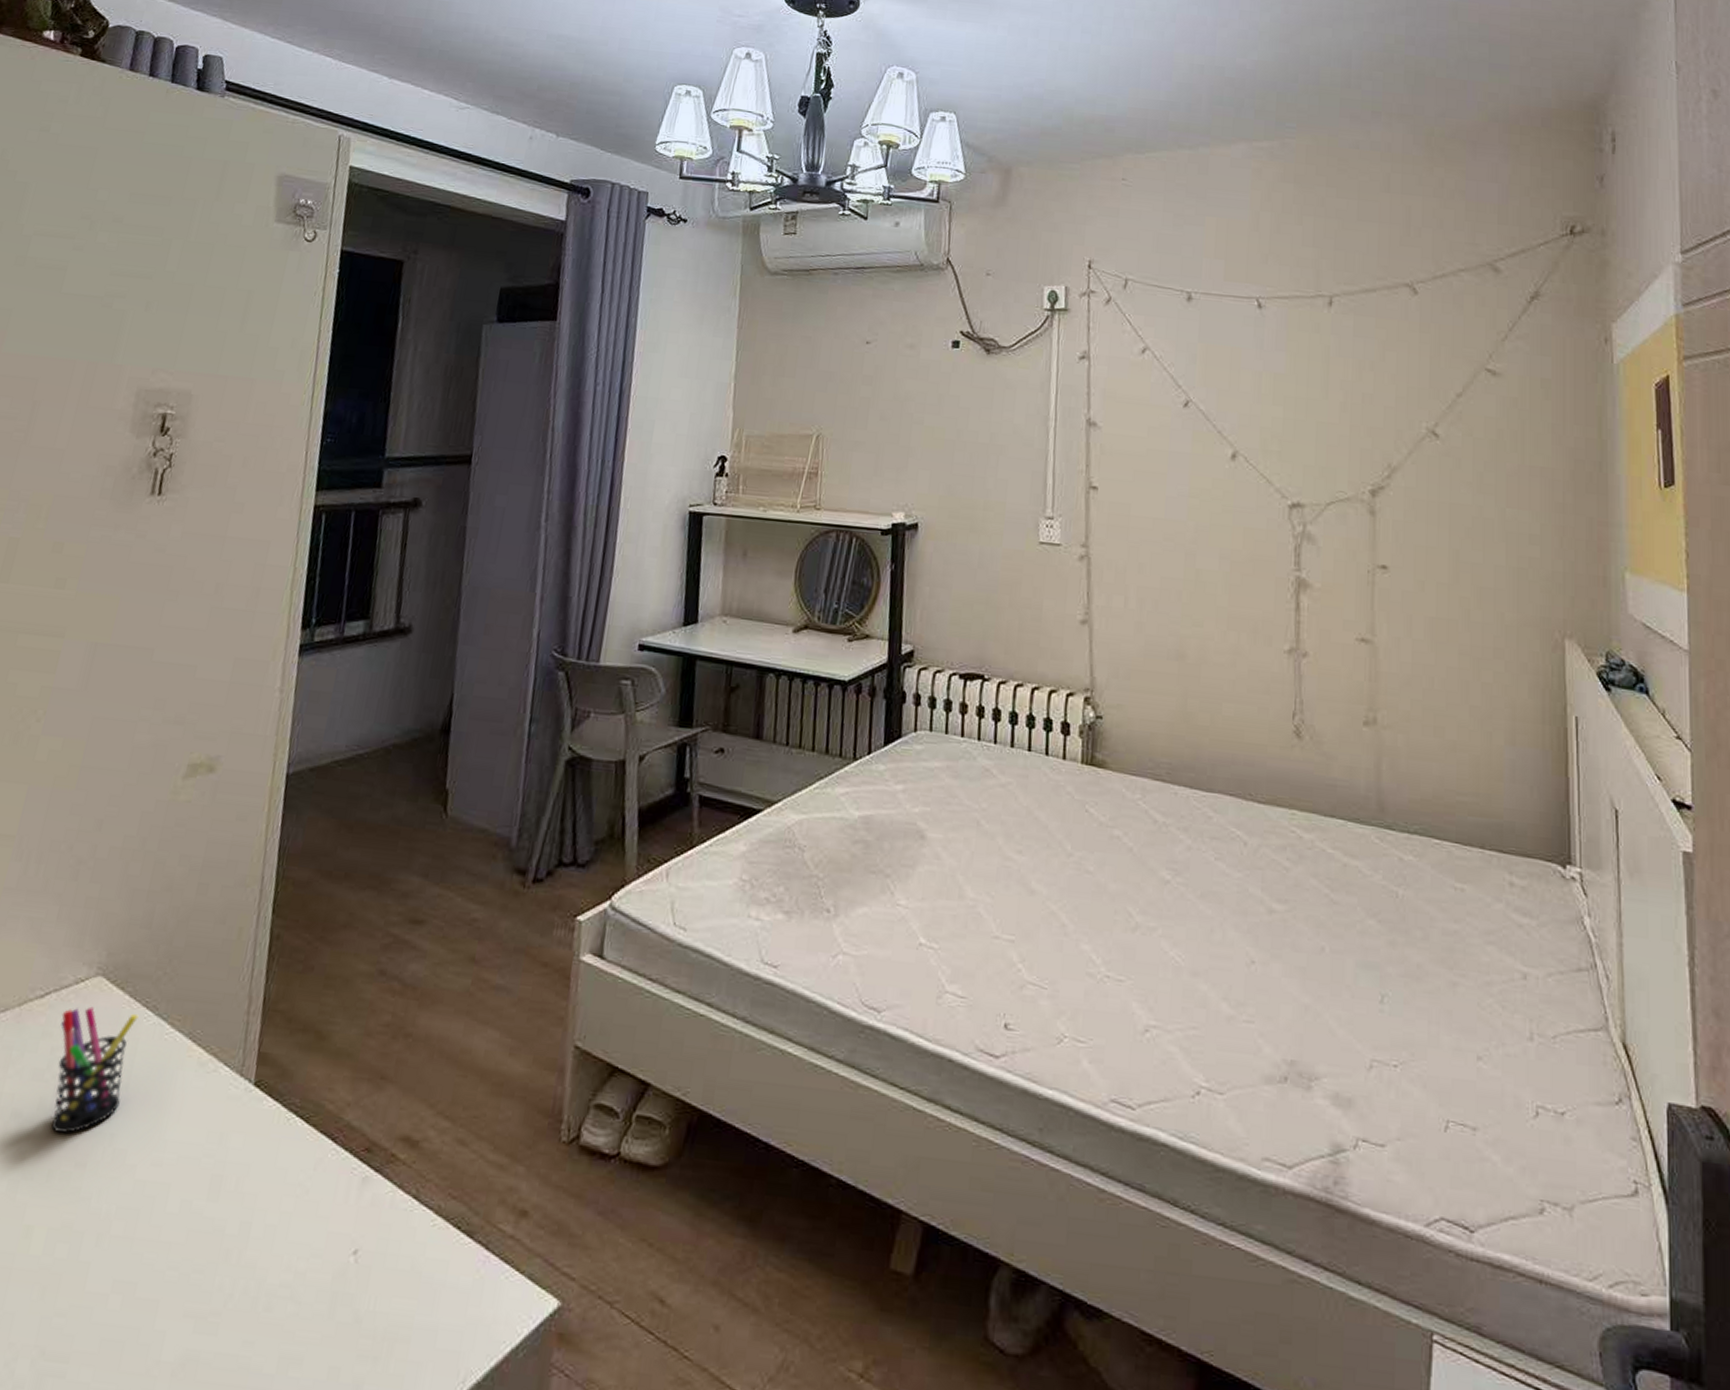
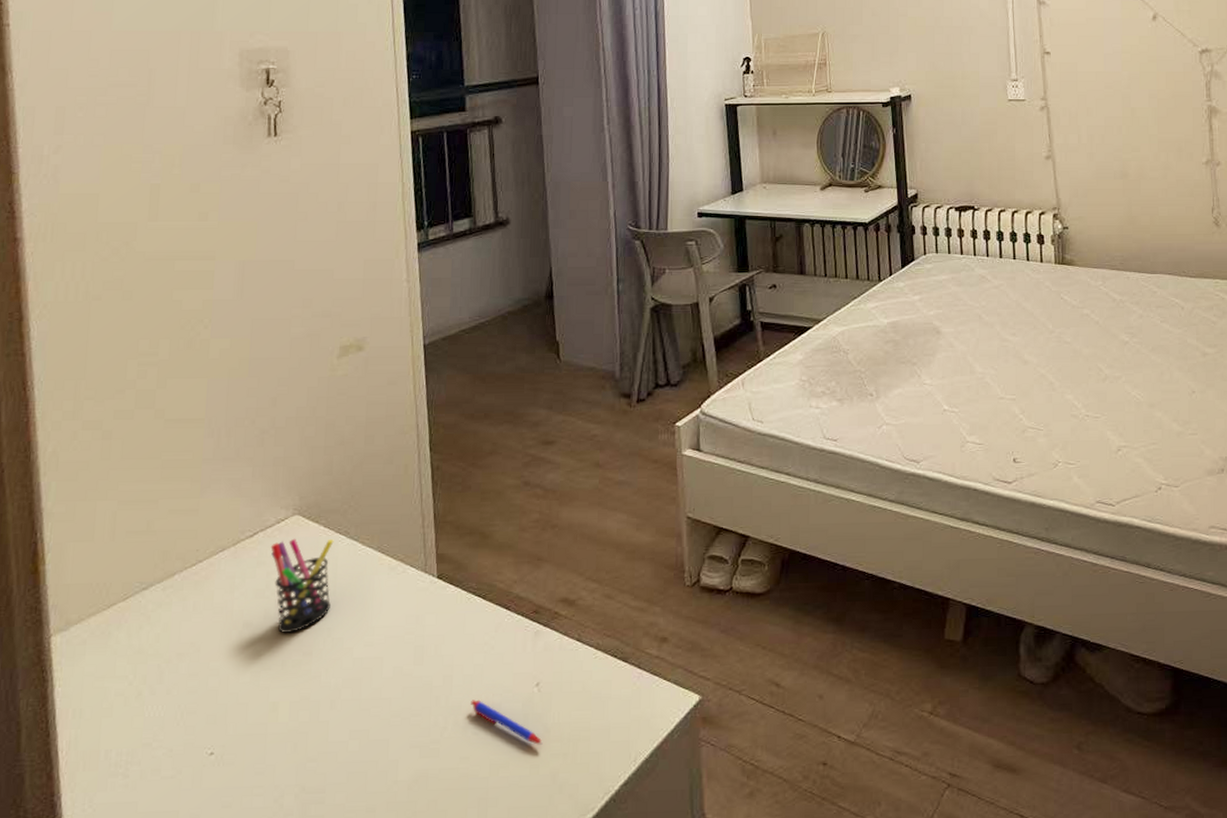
pen: none [268,1261,350,1340] -> present [471,699,543,745]

